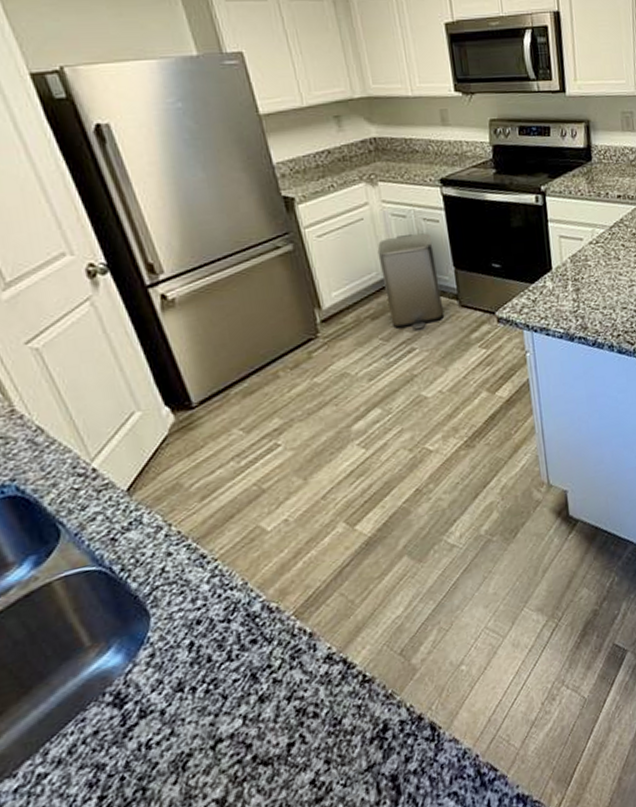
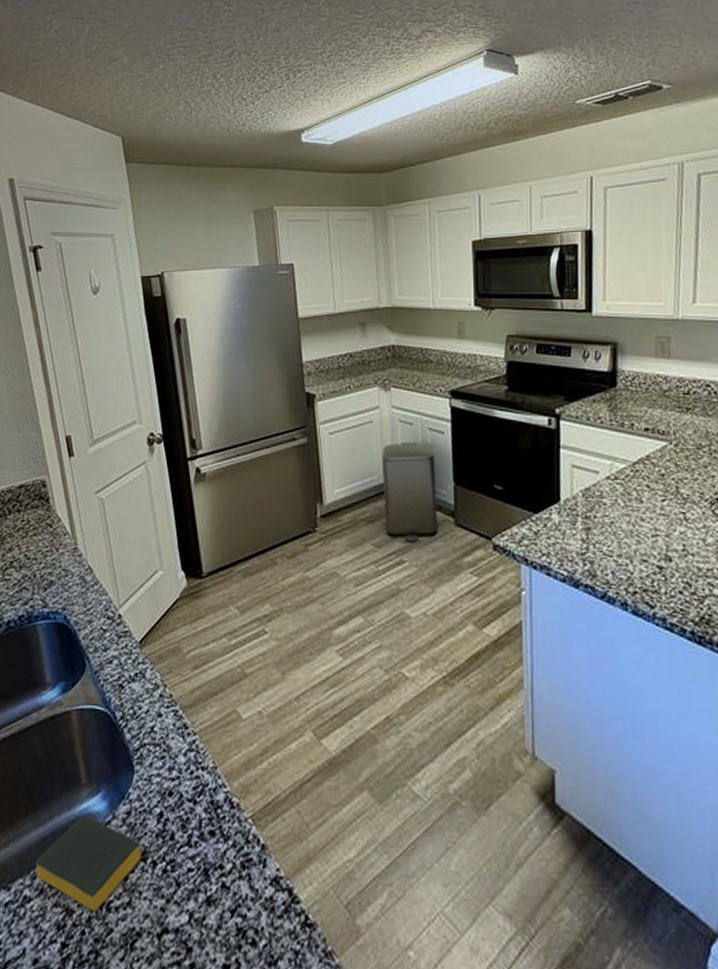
sponge: none [43,674,177,757] -> present [35,815,141,912]

